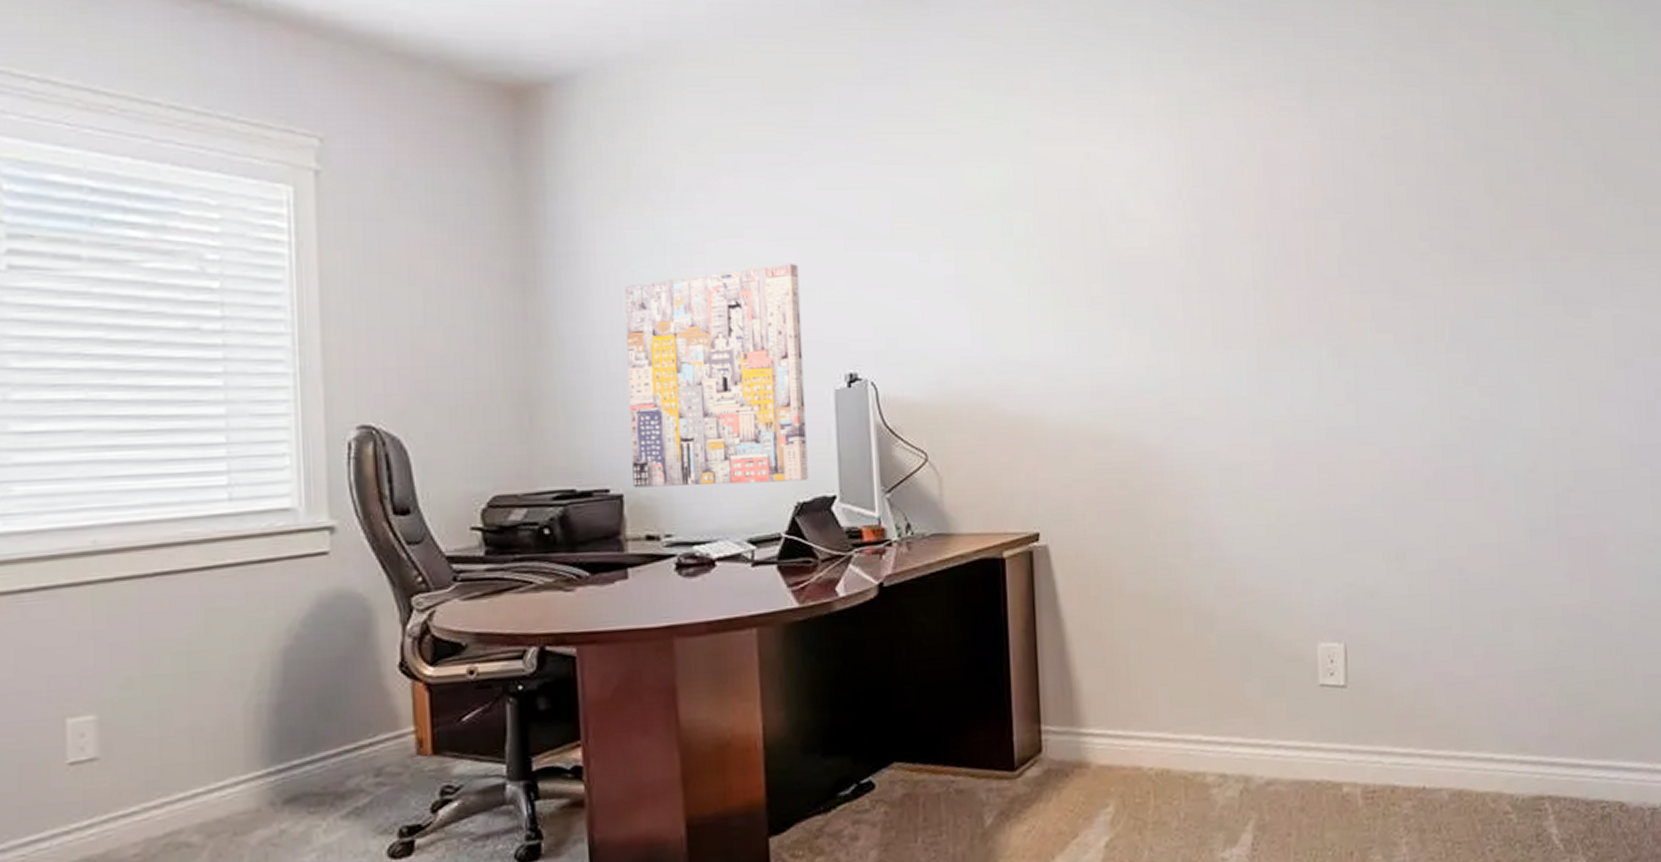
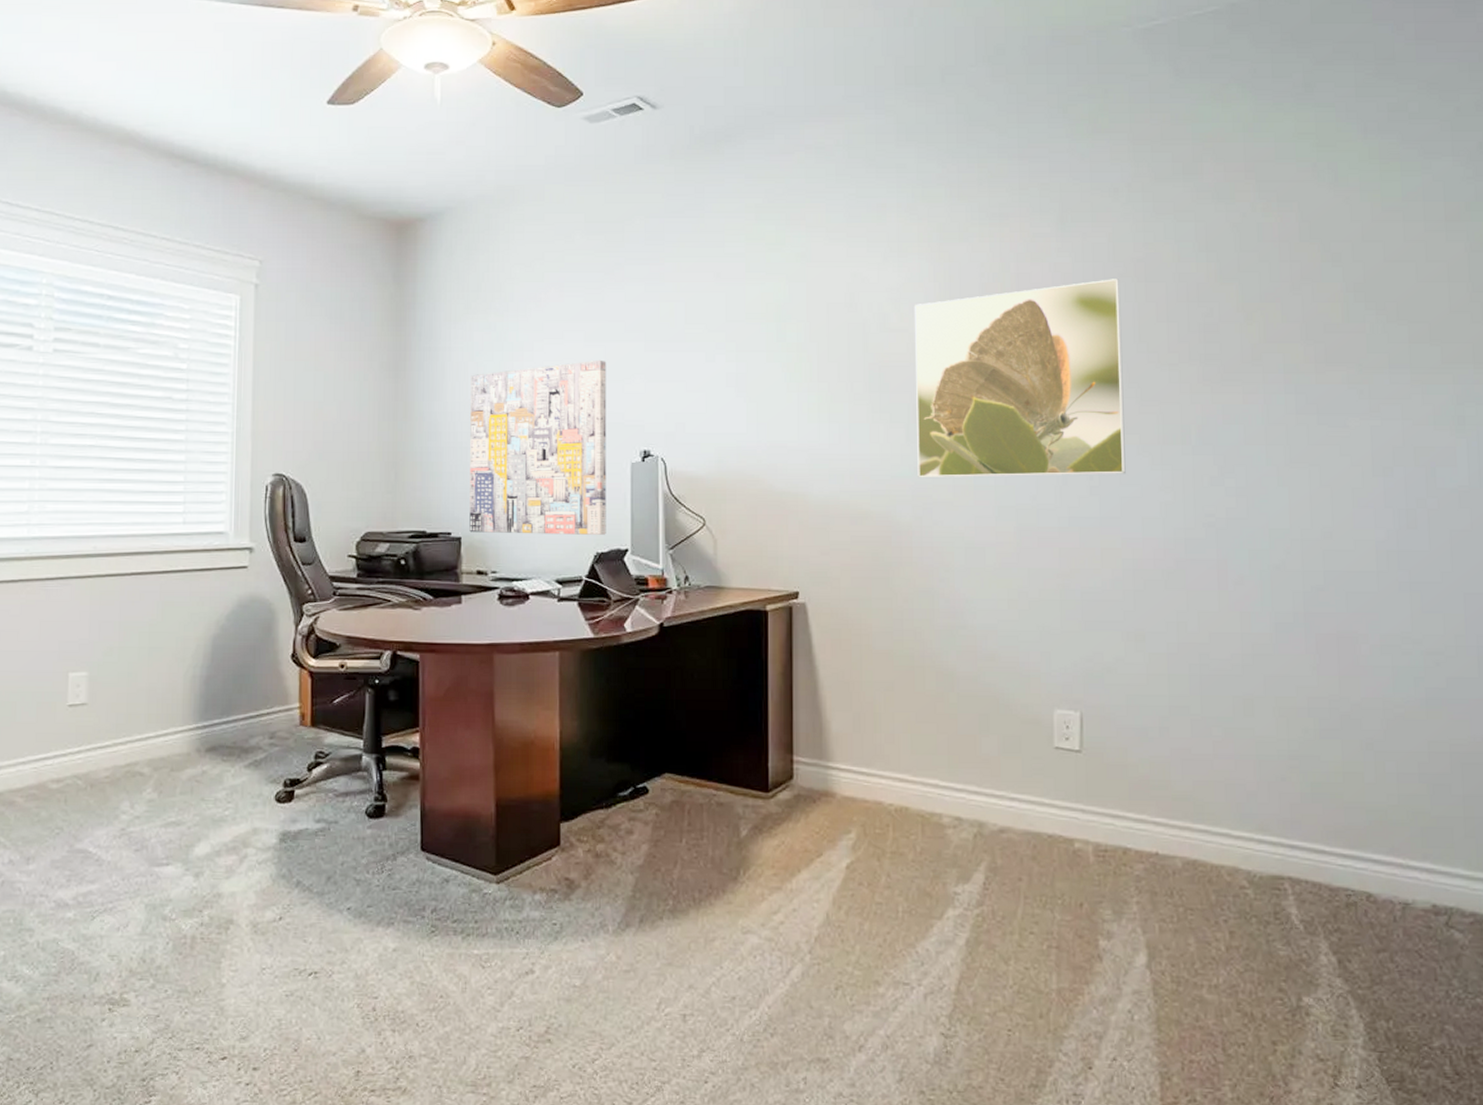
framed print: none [1154,159,1382,392] -> present [914,279,1126,478]

